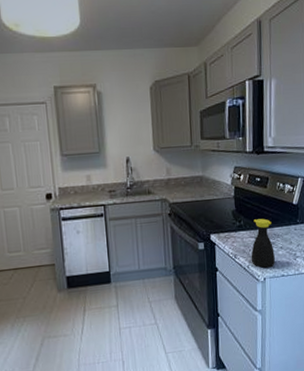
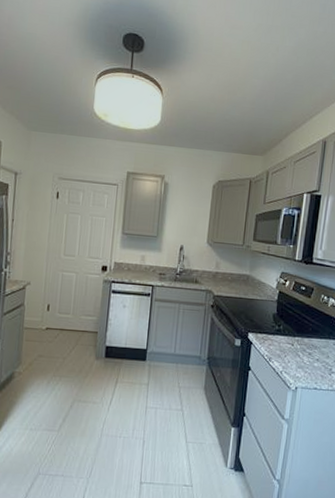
bottle: present [251,218,275,268] -> none [285,326,311,378]

